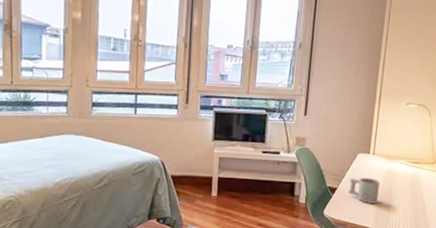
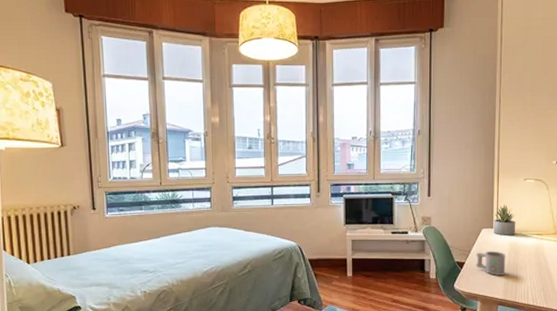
succulent plant: none [370,129,394,163] -> present [493,205,516,236]

